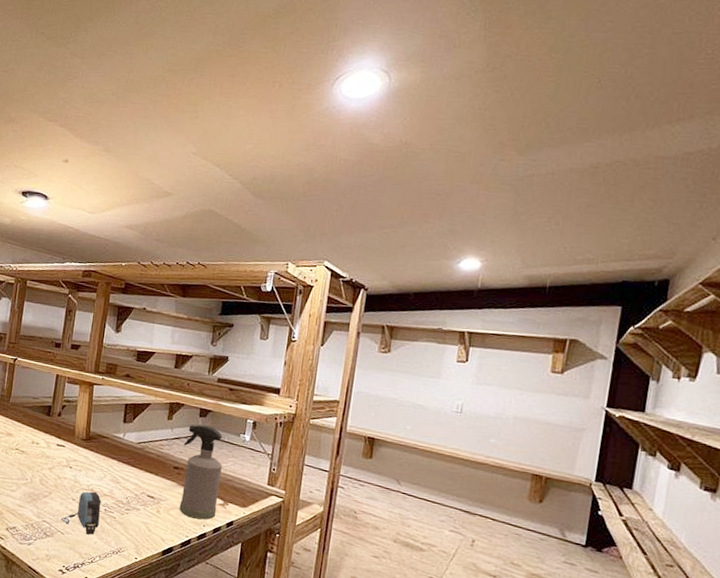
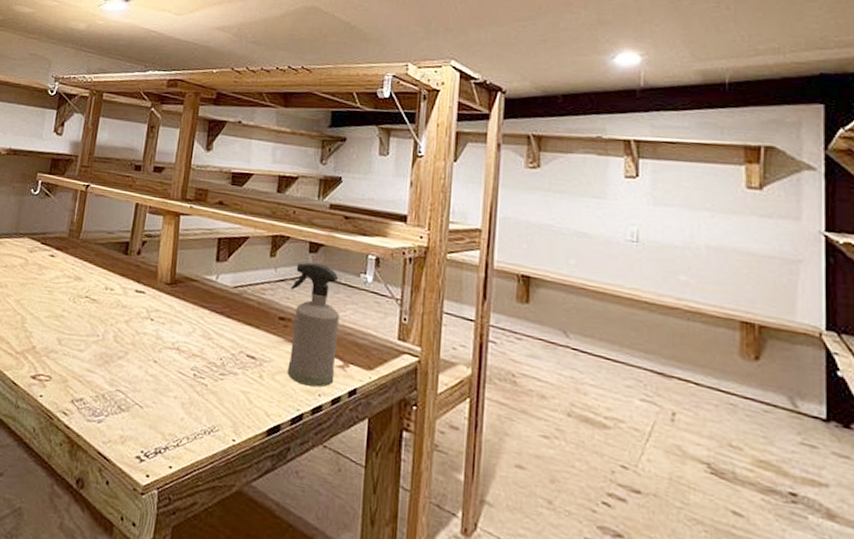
tape measure: present [61,491,102,535] -> none [139,351,190,409]

